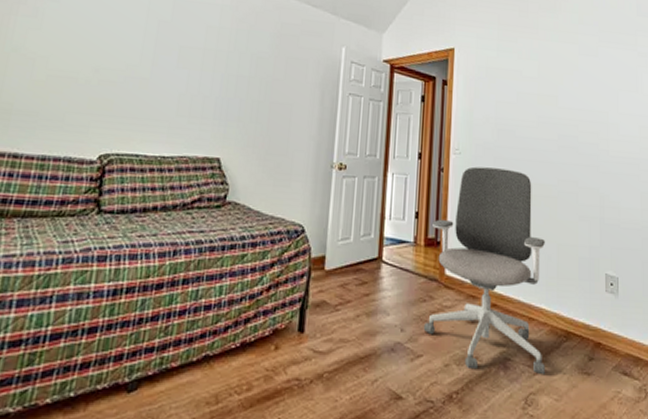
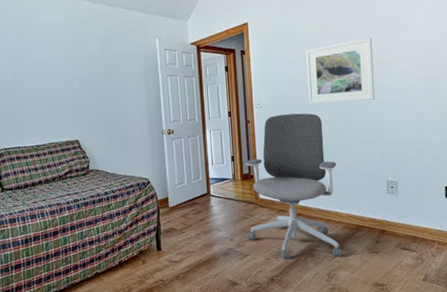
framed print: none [517,90,595,167] -> present [305,37,375,105]

